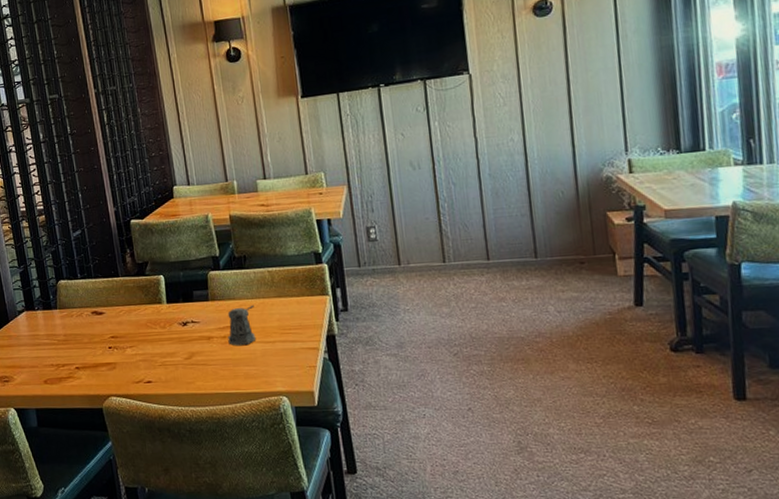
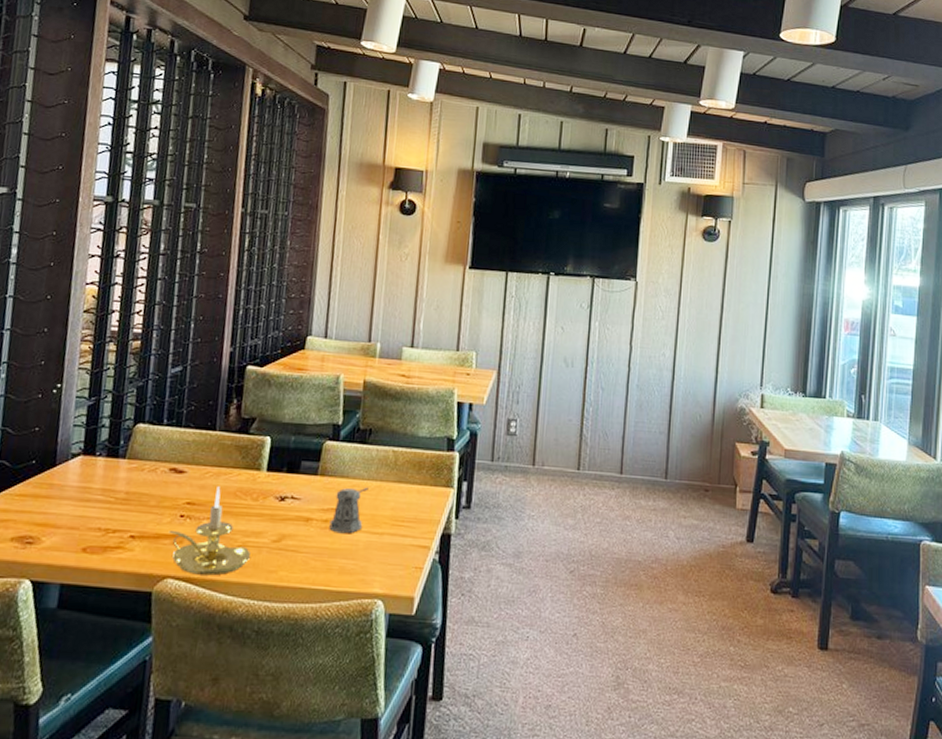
candle holder: none [103,321,170,392] -> present [168,486,251,576]

